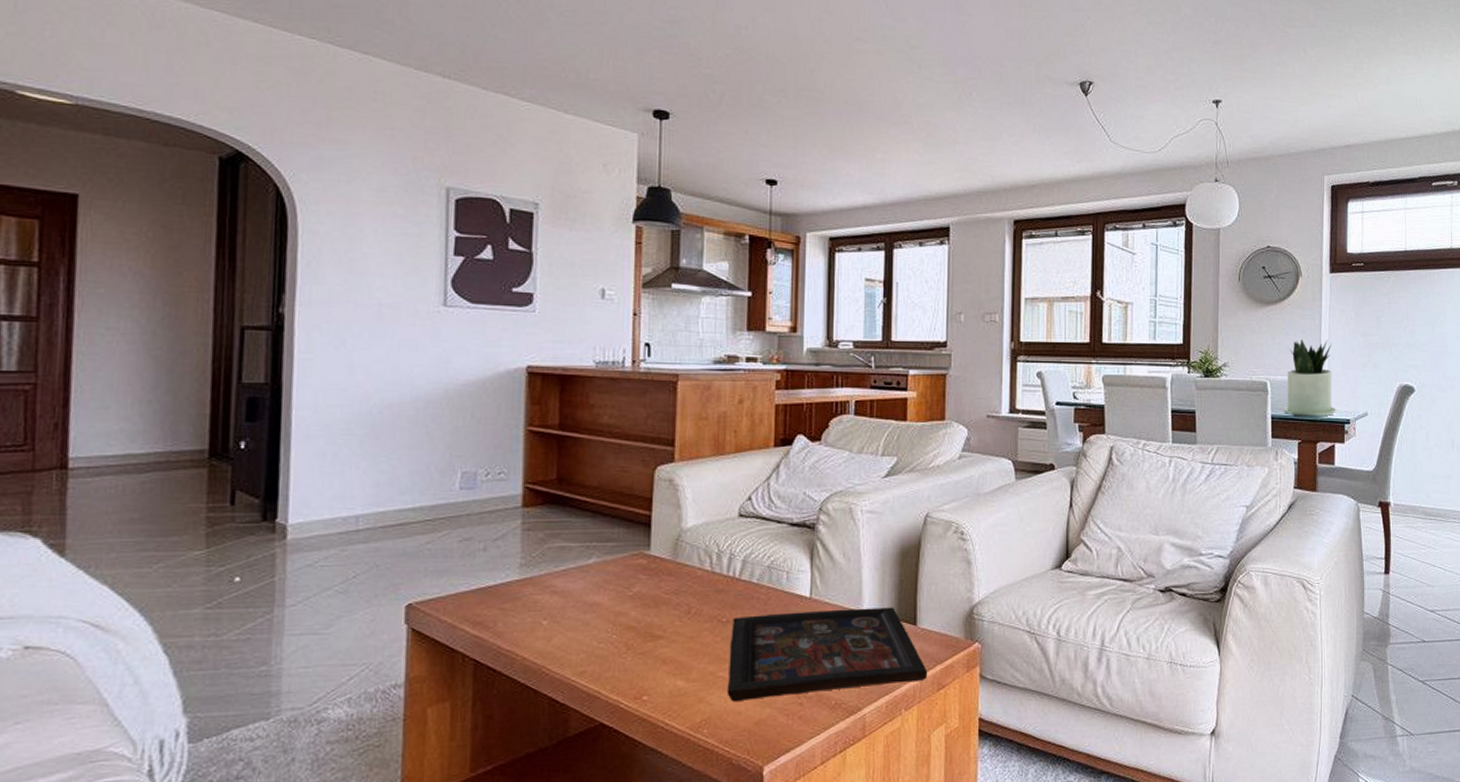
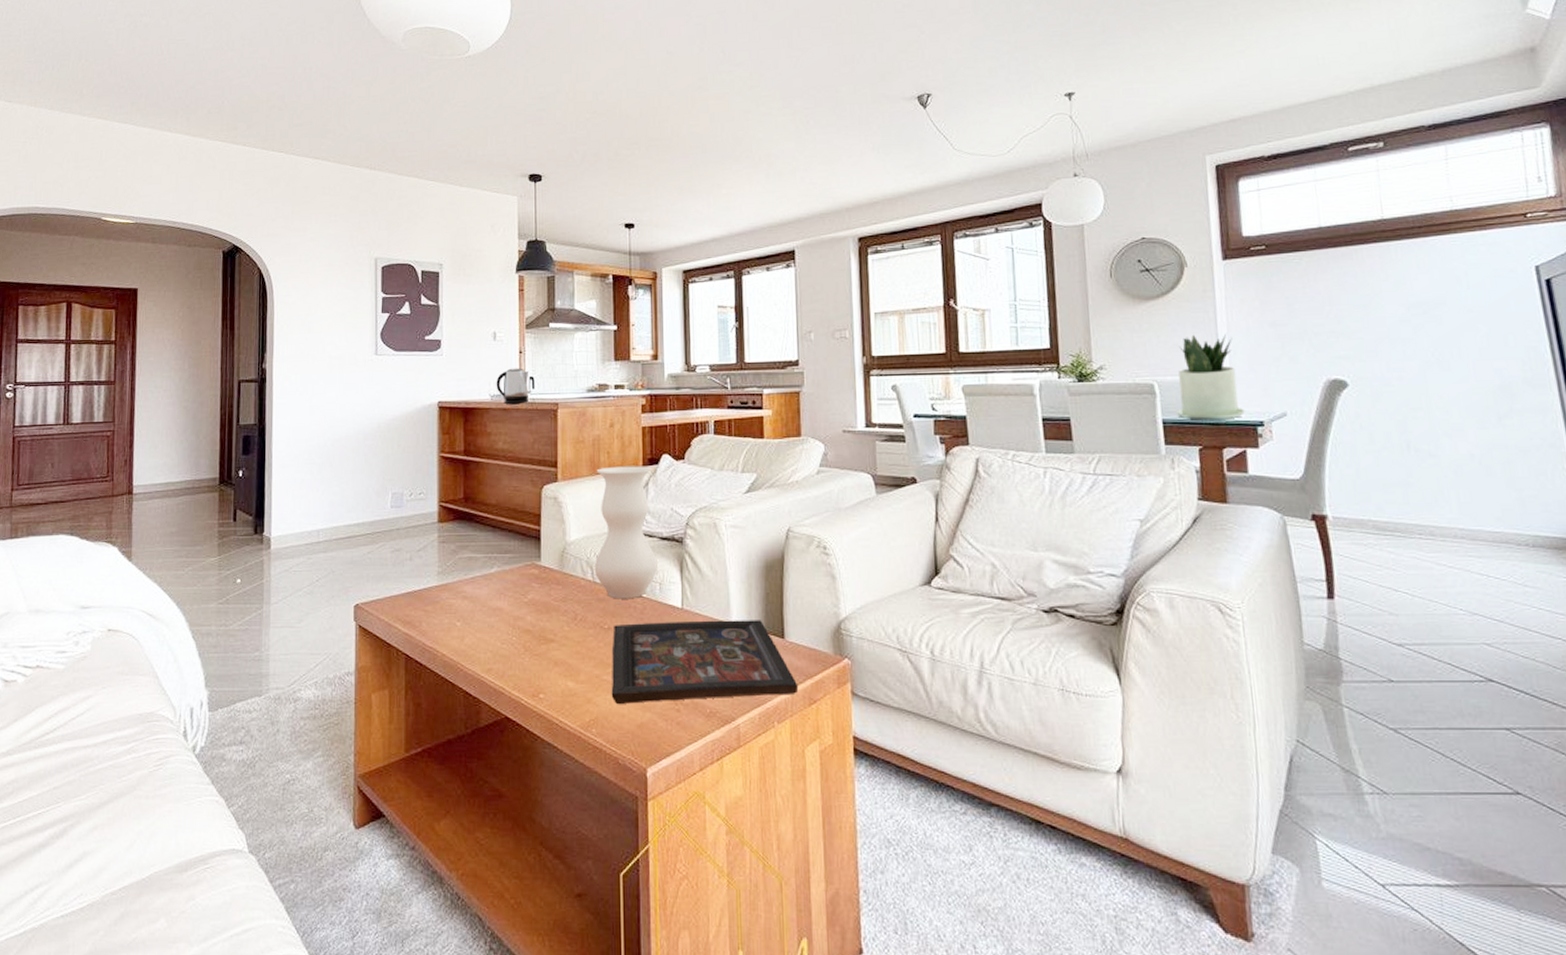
kettle: none [603,332,643,374] -> present [496,368,528,405]
vase: none [713,446,786,590] -> present [594,466,658,599]

